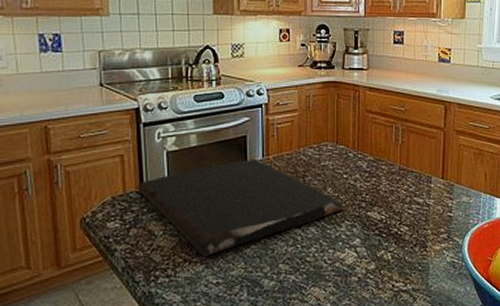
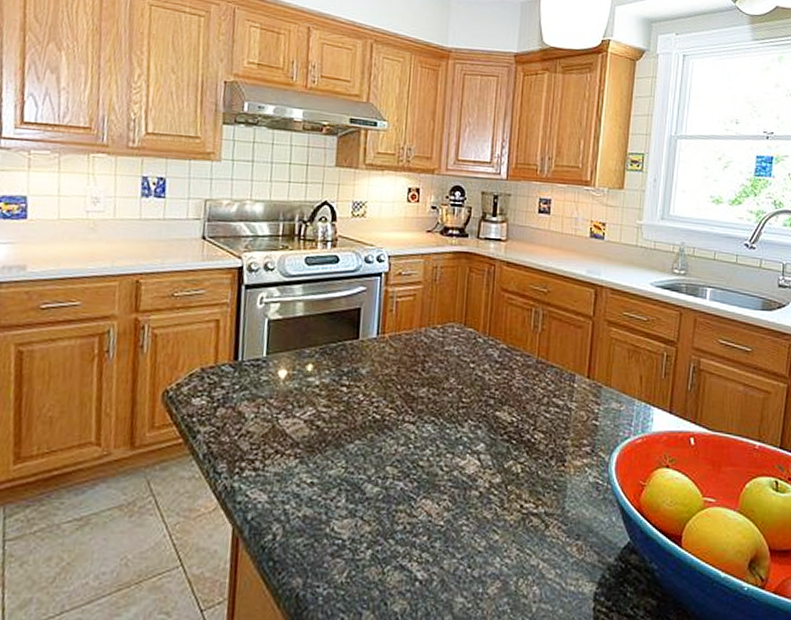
cutting board: present [137,158,344,257] -> none [231,335,469,450]

